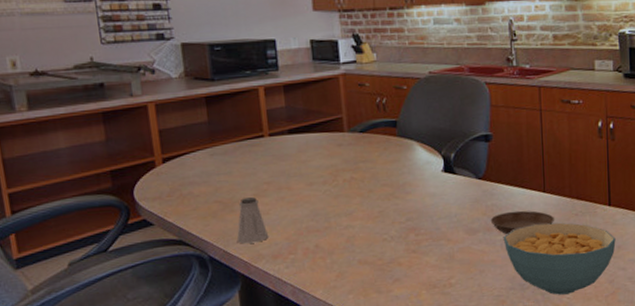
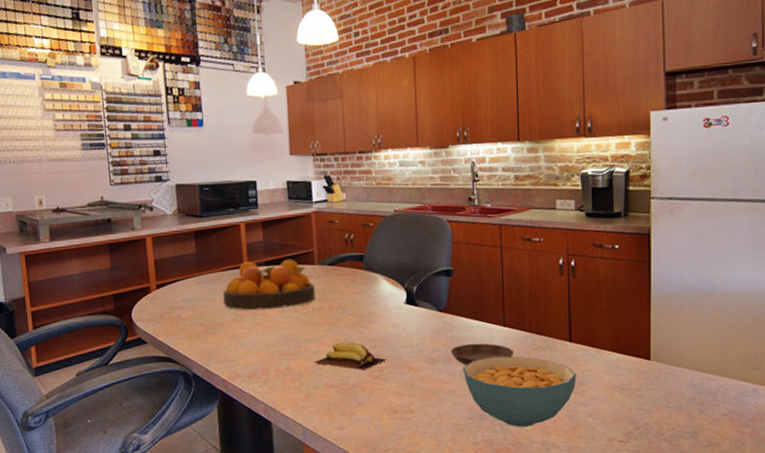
saltshaker: present [236,197,269,244] -> none [217,322,246,363]
fruit bowl: none [241,126,346,185] -> present [223,259,315,311]
banana: none [346,214,425,245] -> present [314,342,388,370]

